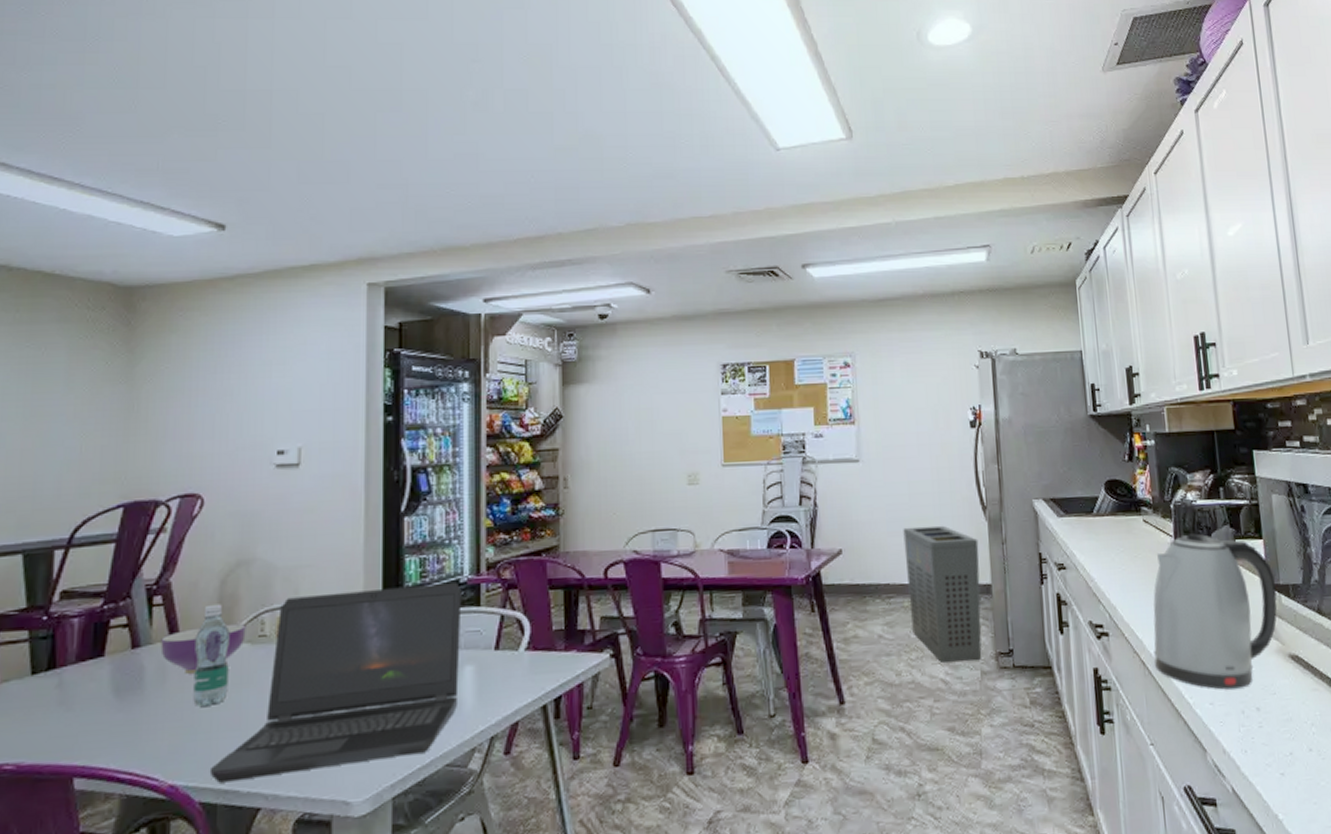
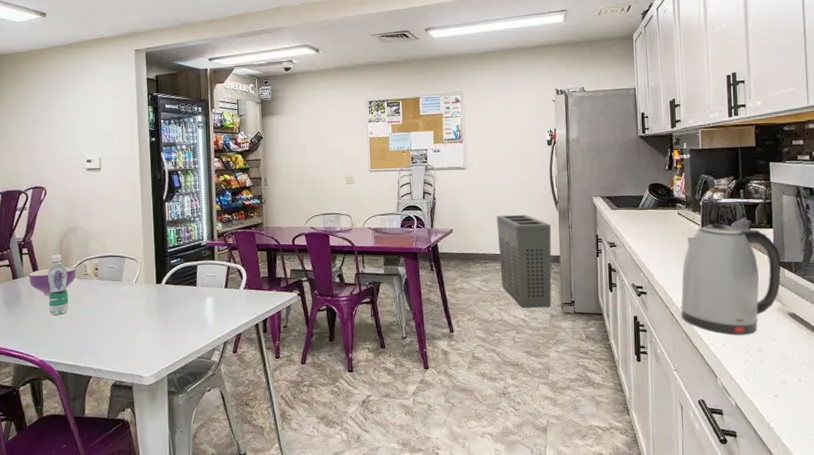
laptop computer: present [209,581,462,783] -> none [61,244,204,360]

